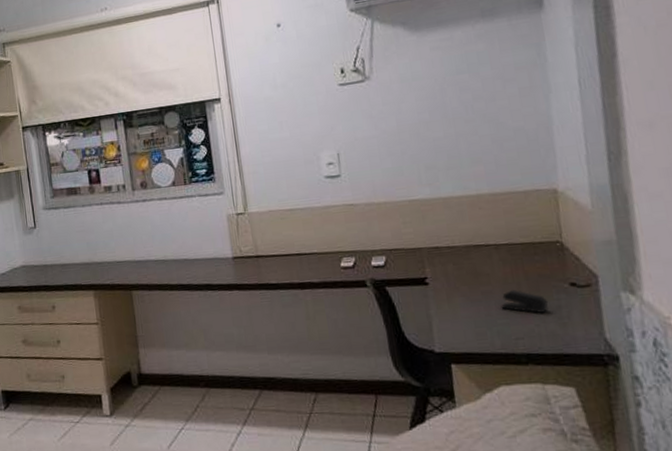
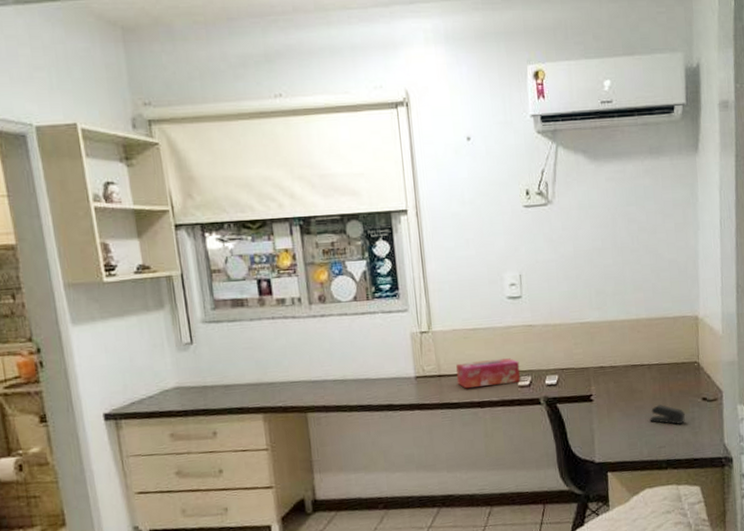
tissue box: none [273,238,343,270] -> present [456,358,520,389]

